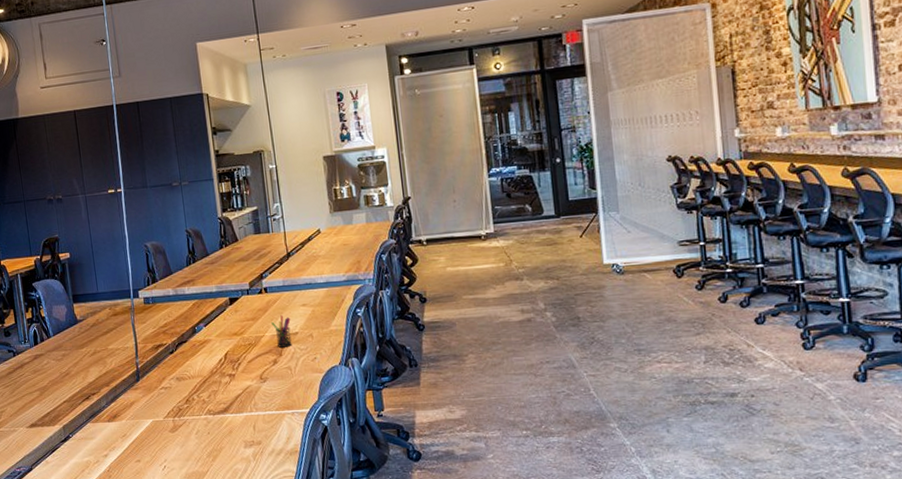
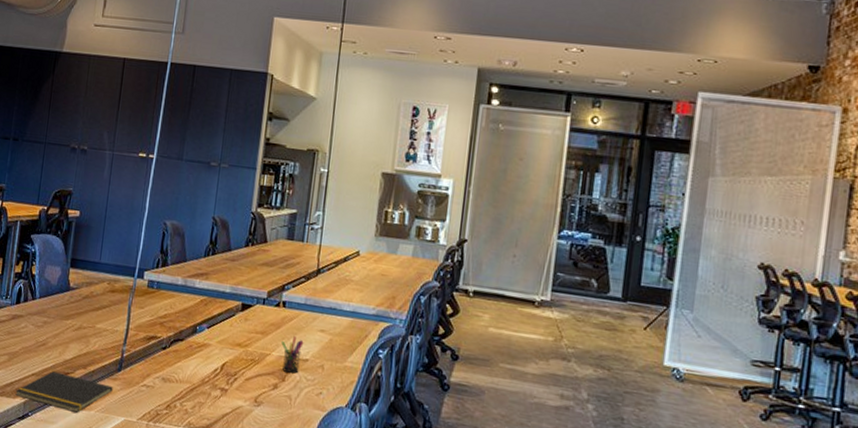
notepad: none [52,394,137,425] -> present [15,371,113,413]

